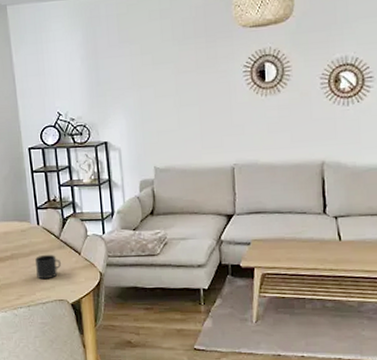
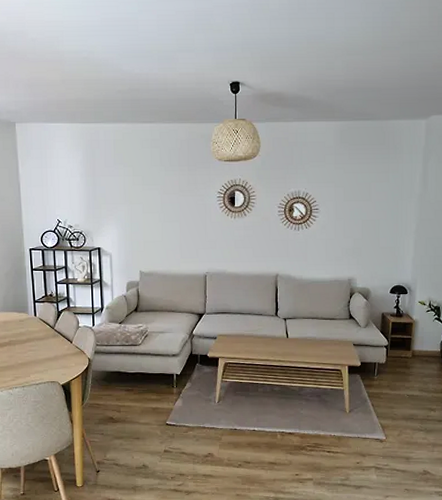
mug: present [35,254,61,280] -> none [31,342,54,364]

